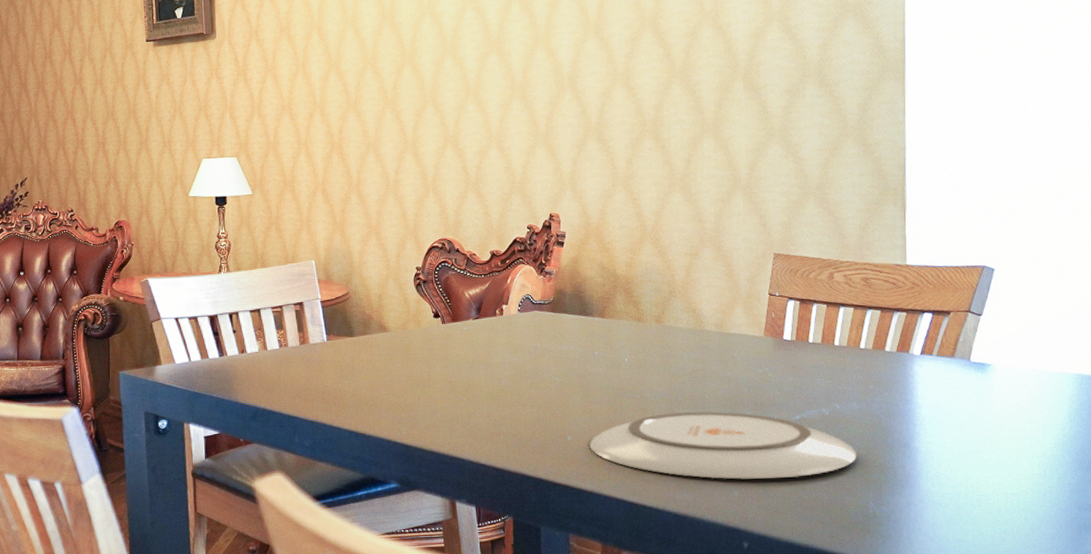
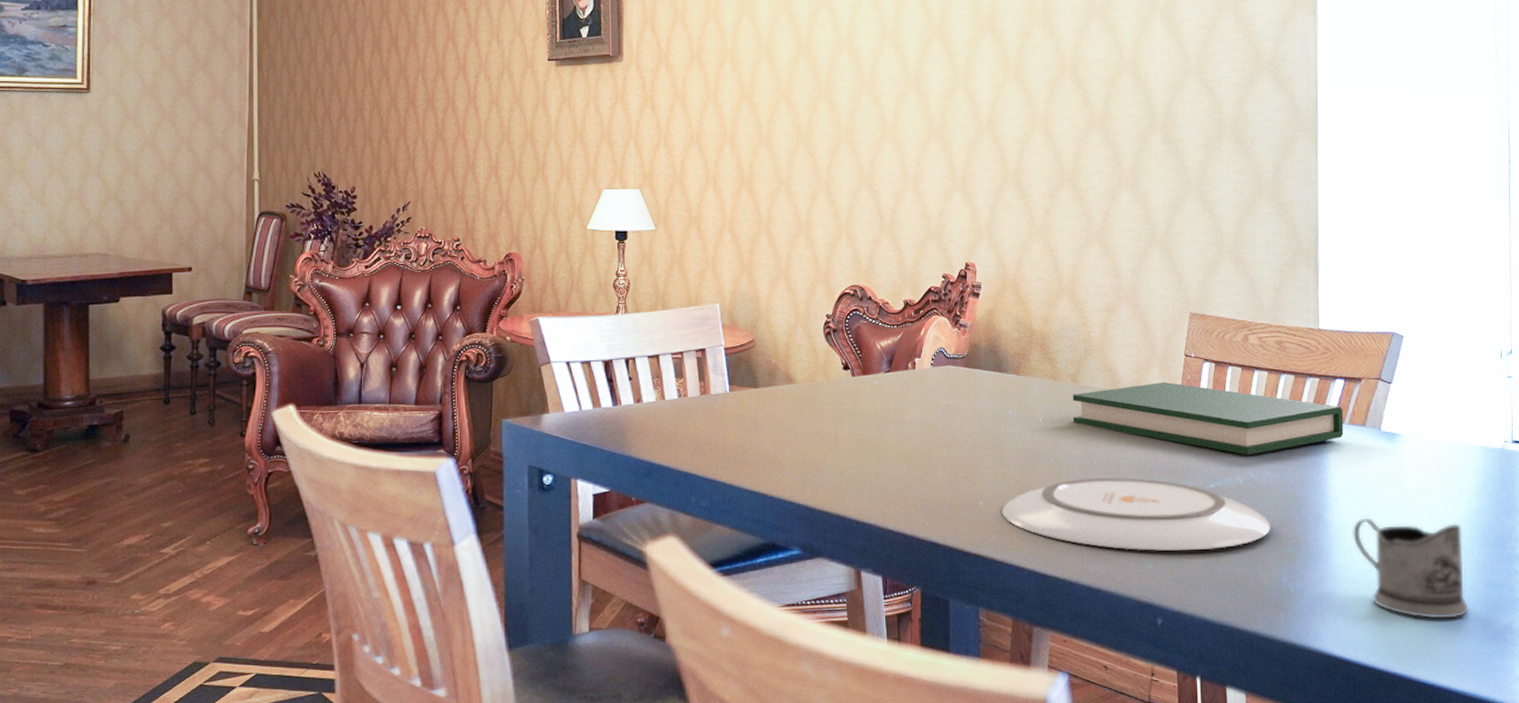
hardback book: none [657,320,932,388] -> present [1072,382,1344,455]
tea glass holder: none [940,445,1061,540] -> present [1352,518,1469,619]

